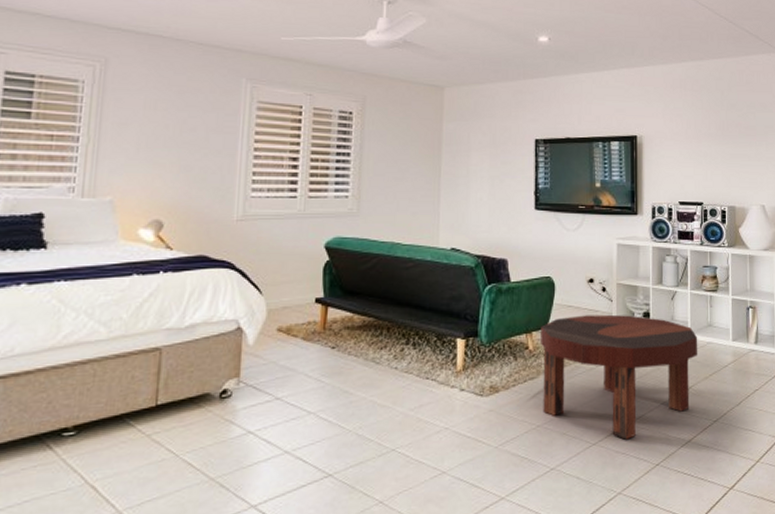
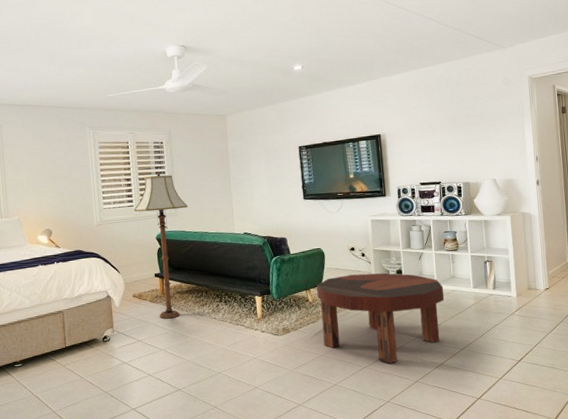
floor lamp: none [297,152,377,367] -> present [134,172,188,319]

